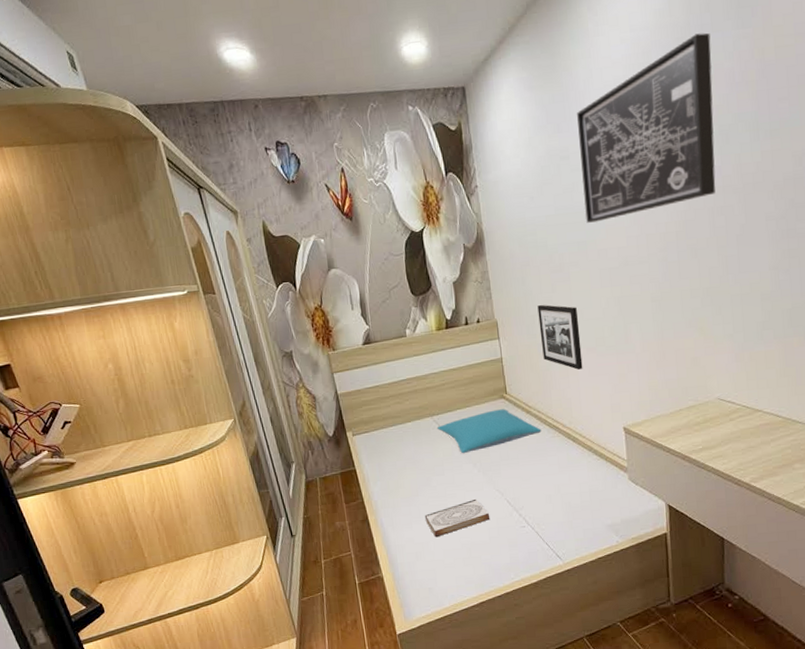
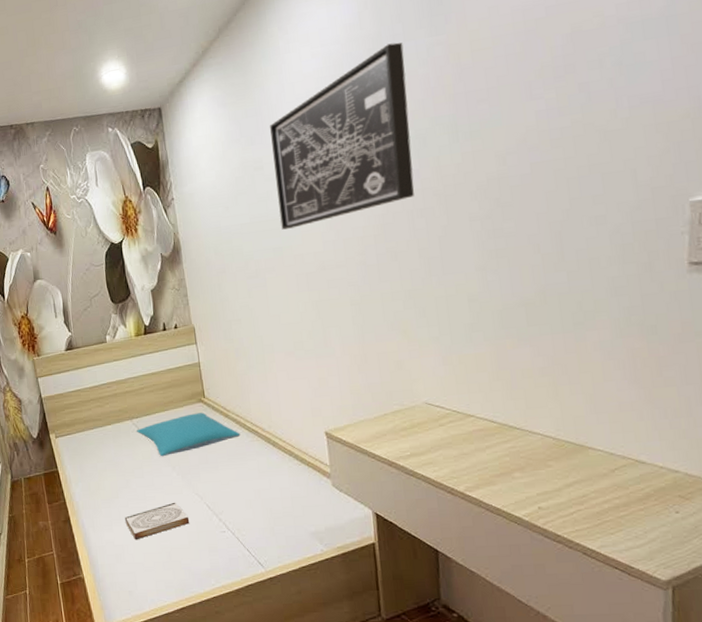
picture frame: present [537,304,583,370] -> none [234,309,282,374]

